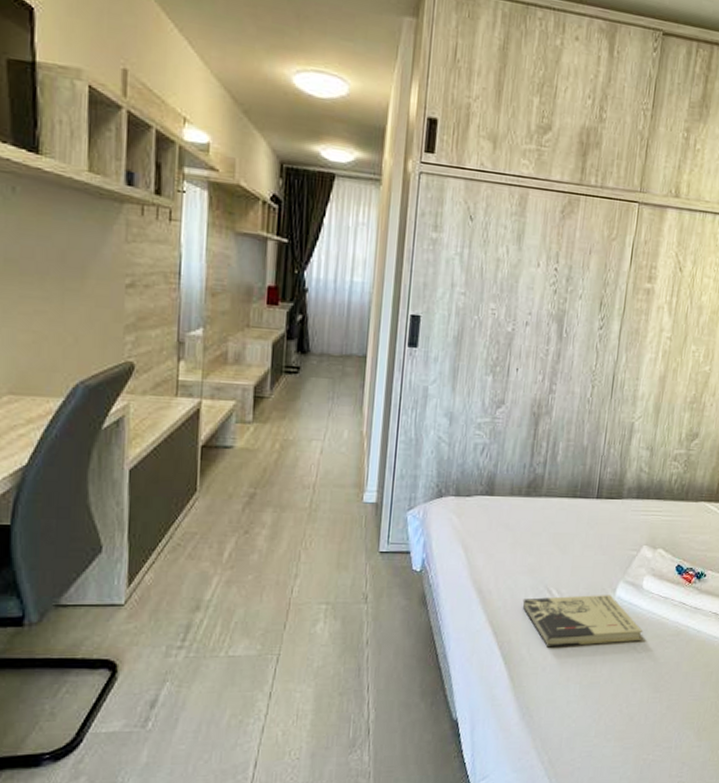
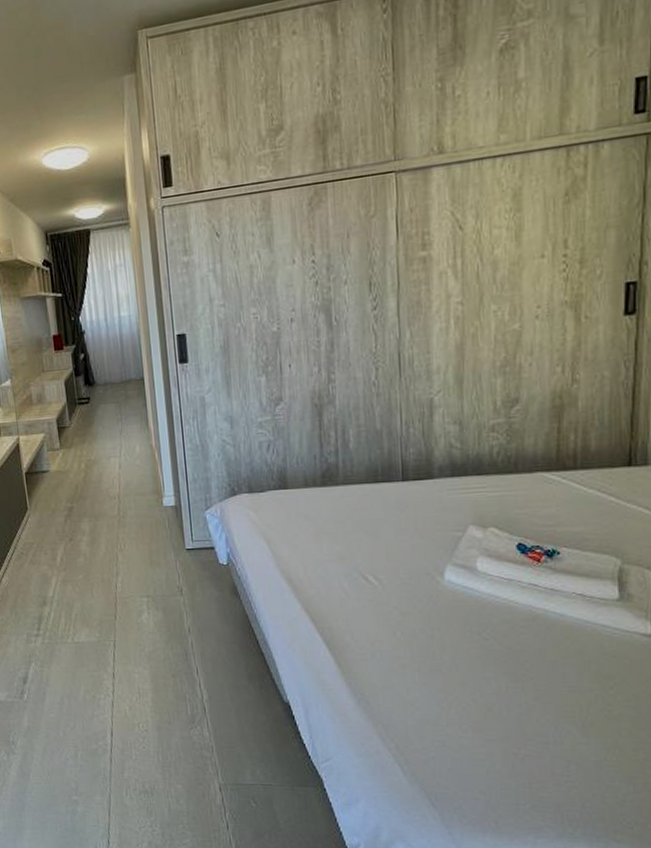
book: present [522,595,644,648] -> none [337,579,488,634]

